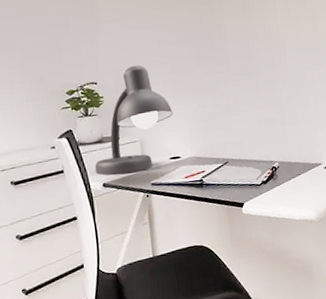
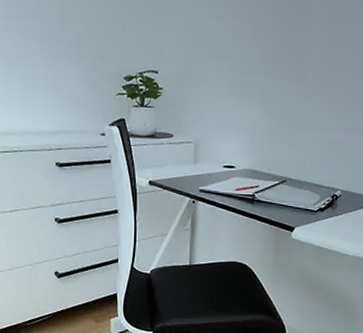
desk lamp: present [94,65,173,176] -> none [143,58,235,175]

